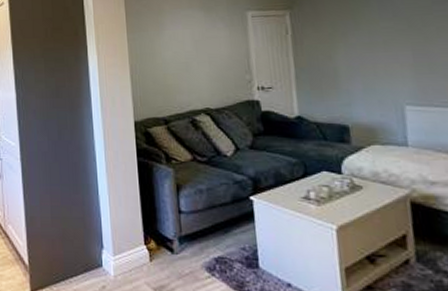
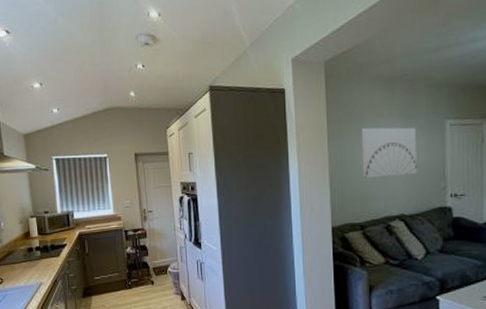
wall art: none [160,19,221,71] -> present [361,127,417,178]

